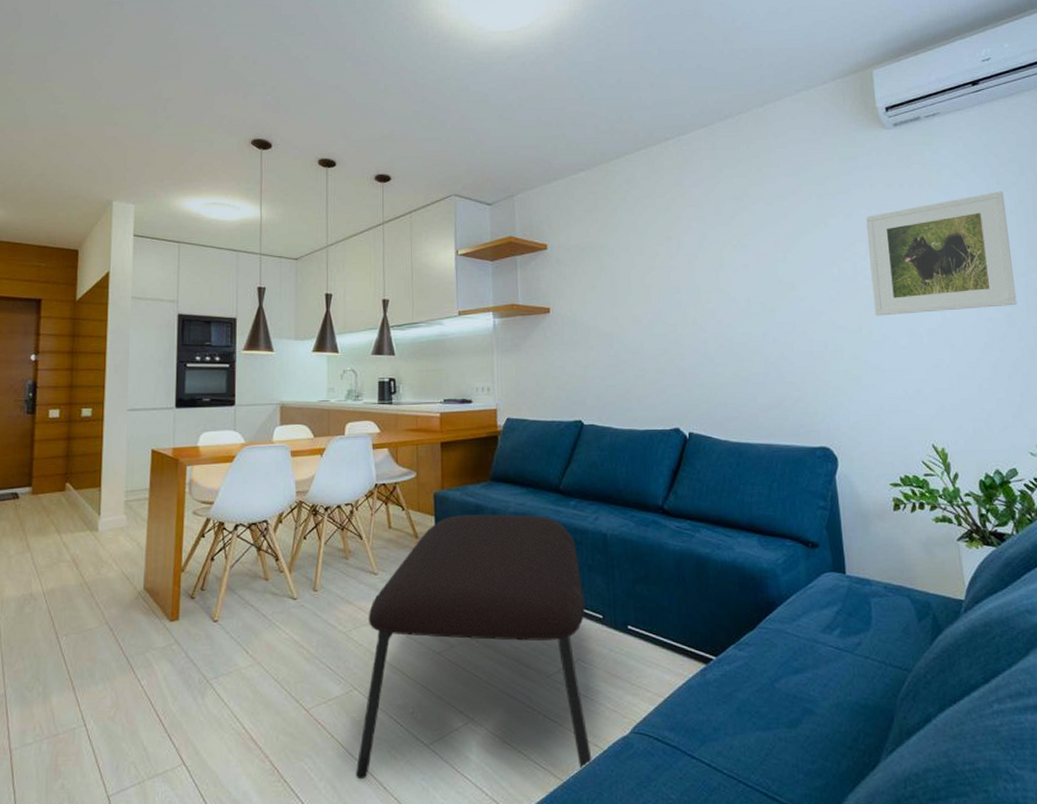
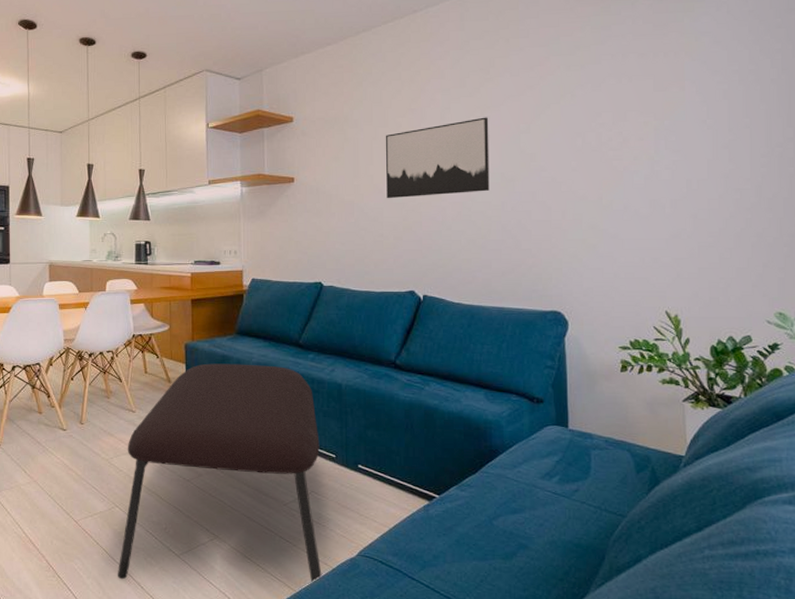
wall art: none [642,246,751,330] -> present [385,117,490,199]
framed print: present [866,191,1017,316] -> none [616,59,769,186]

